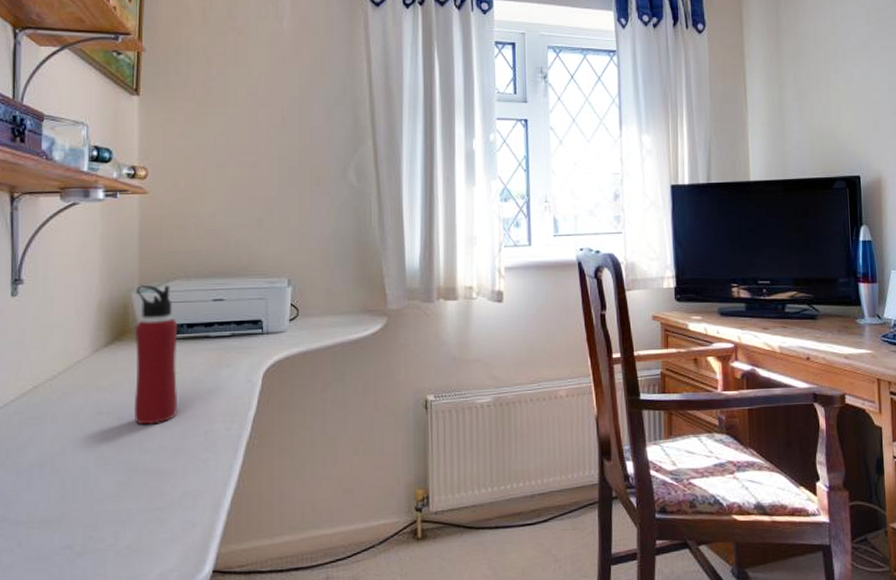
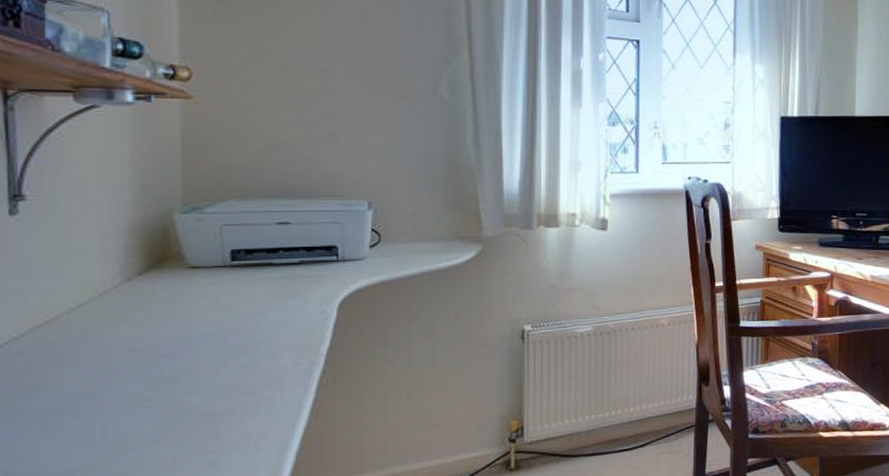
water bottle: present [135,285,178,425] -> none [179,205,235,362]

